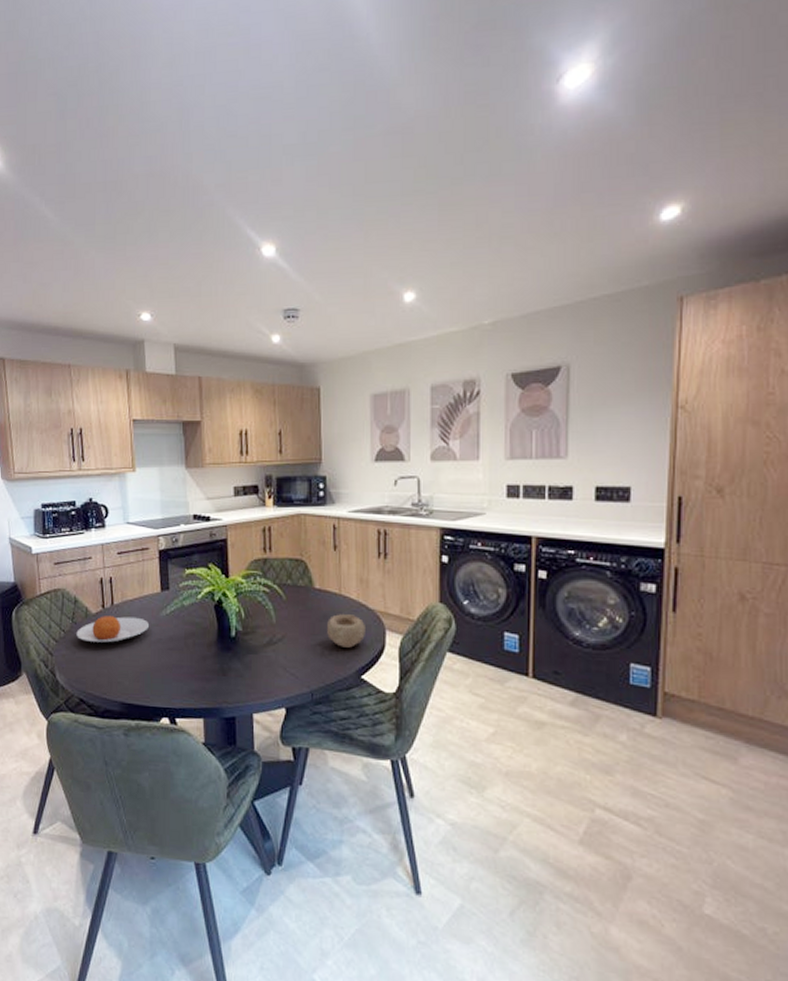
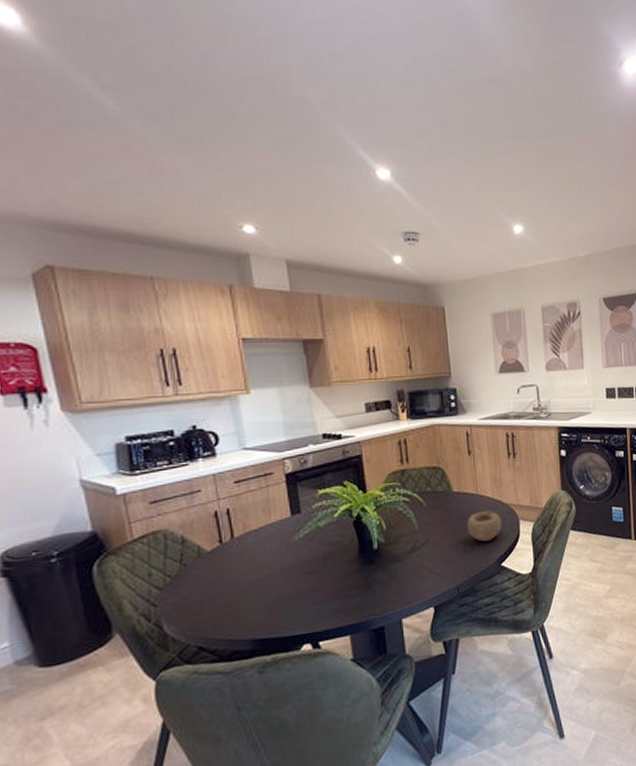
plate: present [76,616,150,643] -> none [187,546,281,583]

